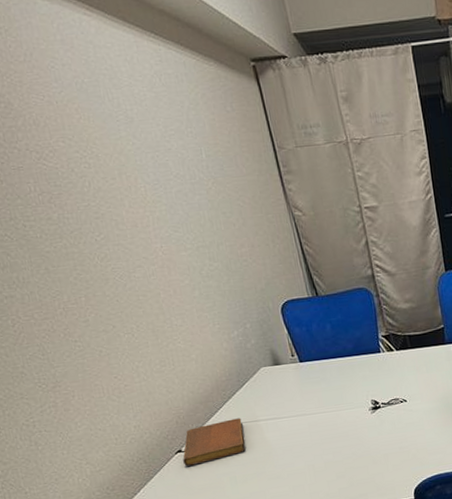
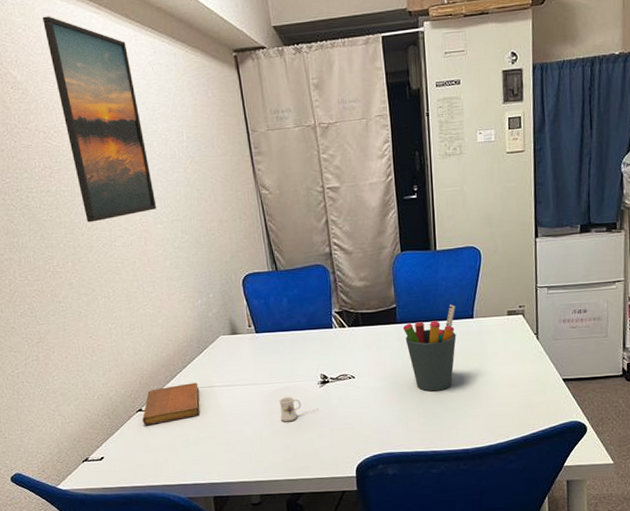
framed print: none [21,17,179,253] -> present [42,16,157,223]
mug: none [330,425,372,451] -> present [279,397,319,422]

